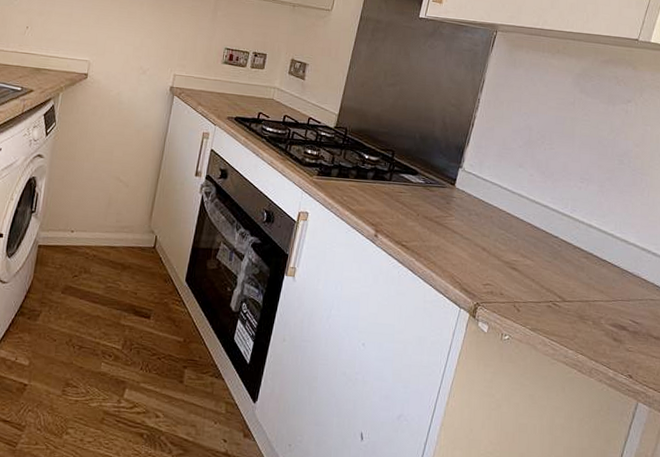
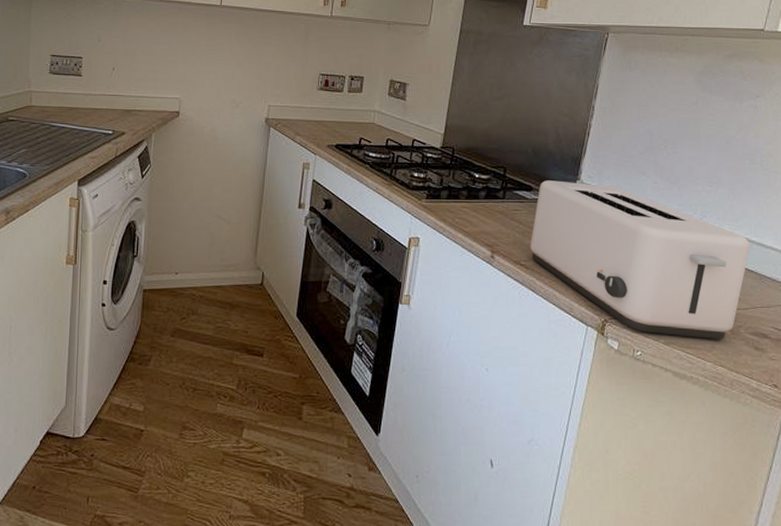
toaster: none [411,166,615,329] -> present [530,180,750,339]

